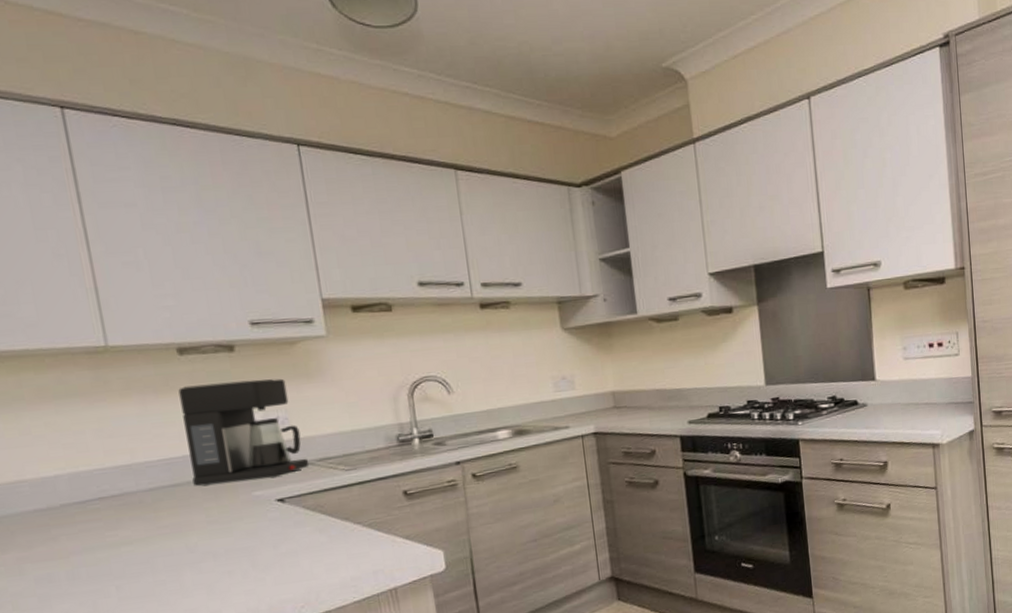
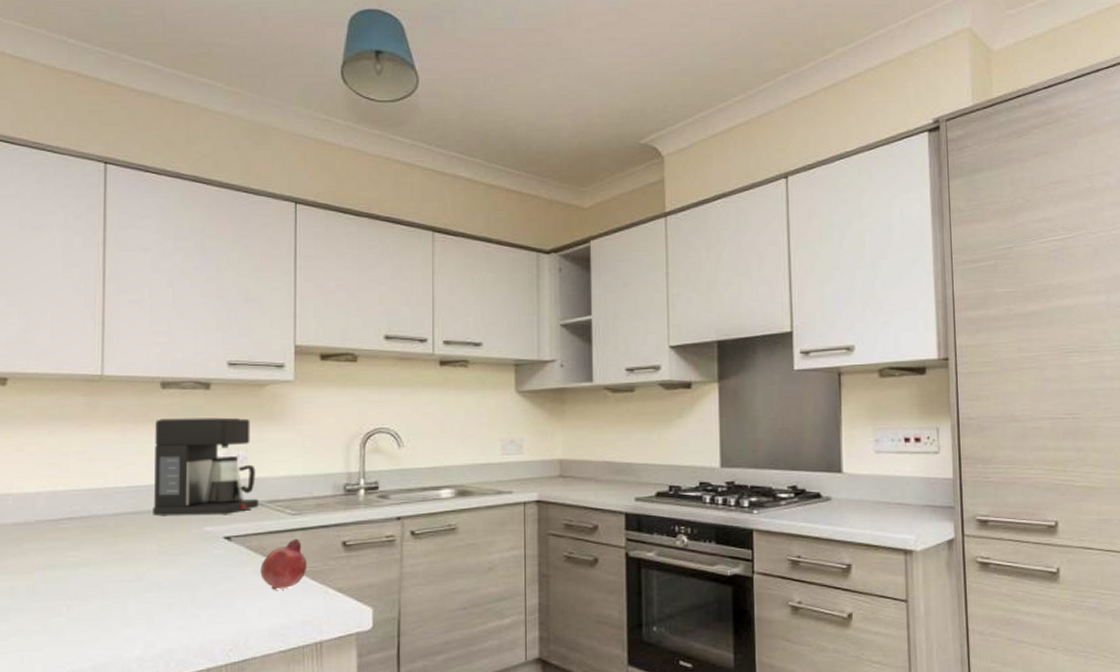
fruit: none [320,493,370,545] -> present [260,538,307,590]

